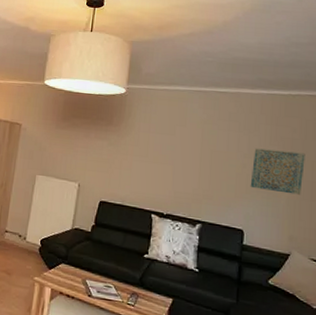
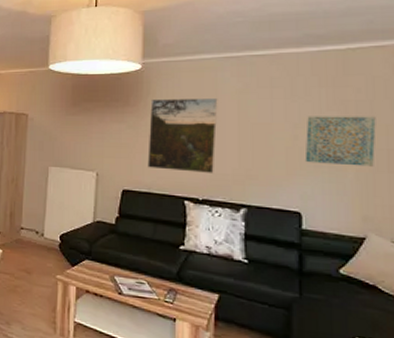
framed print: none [123,121,186,192] -> present [147,98,218,174]

